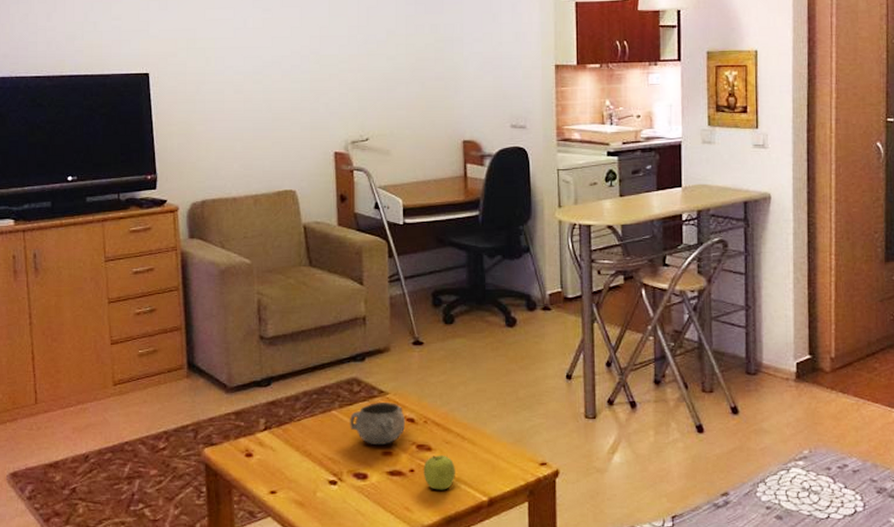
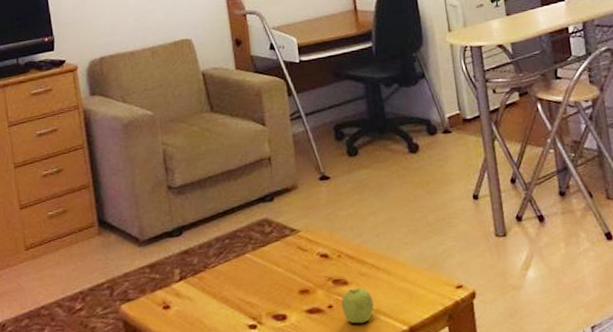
decorative bowl: present [349,403,406,446] -> none [263,240,320,285]

